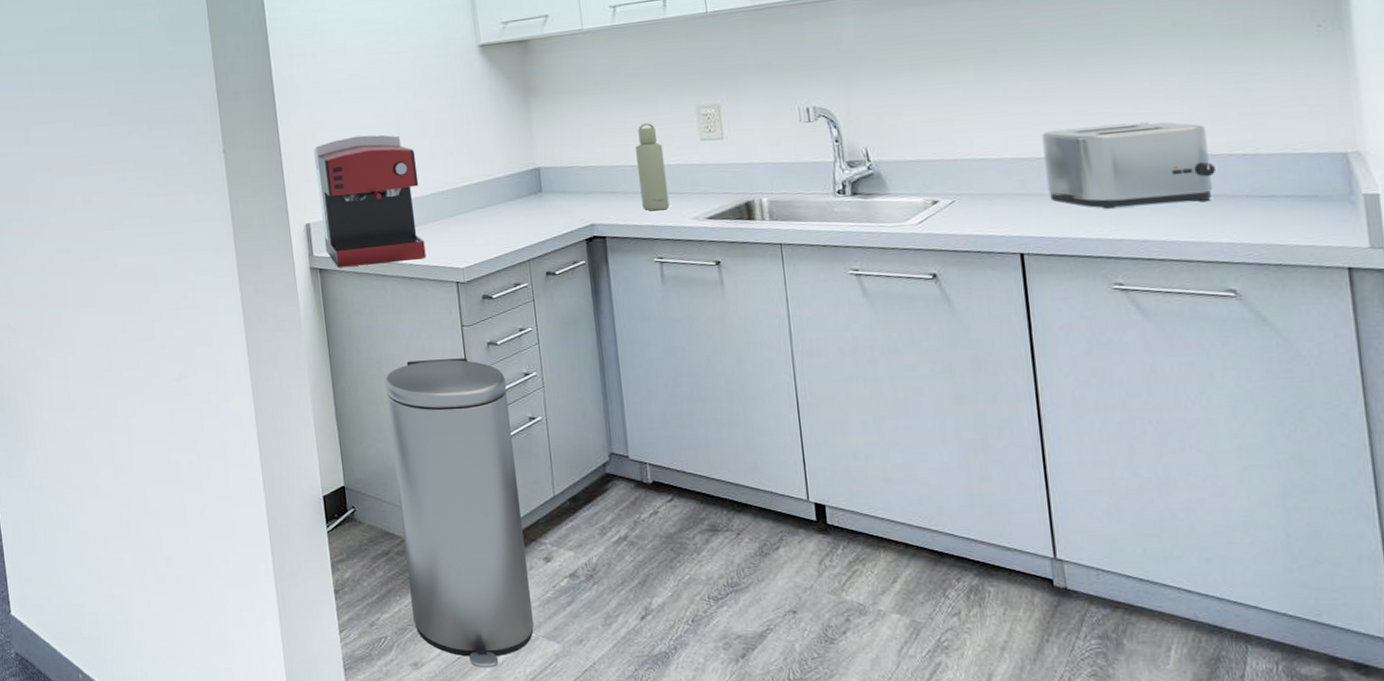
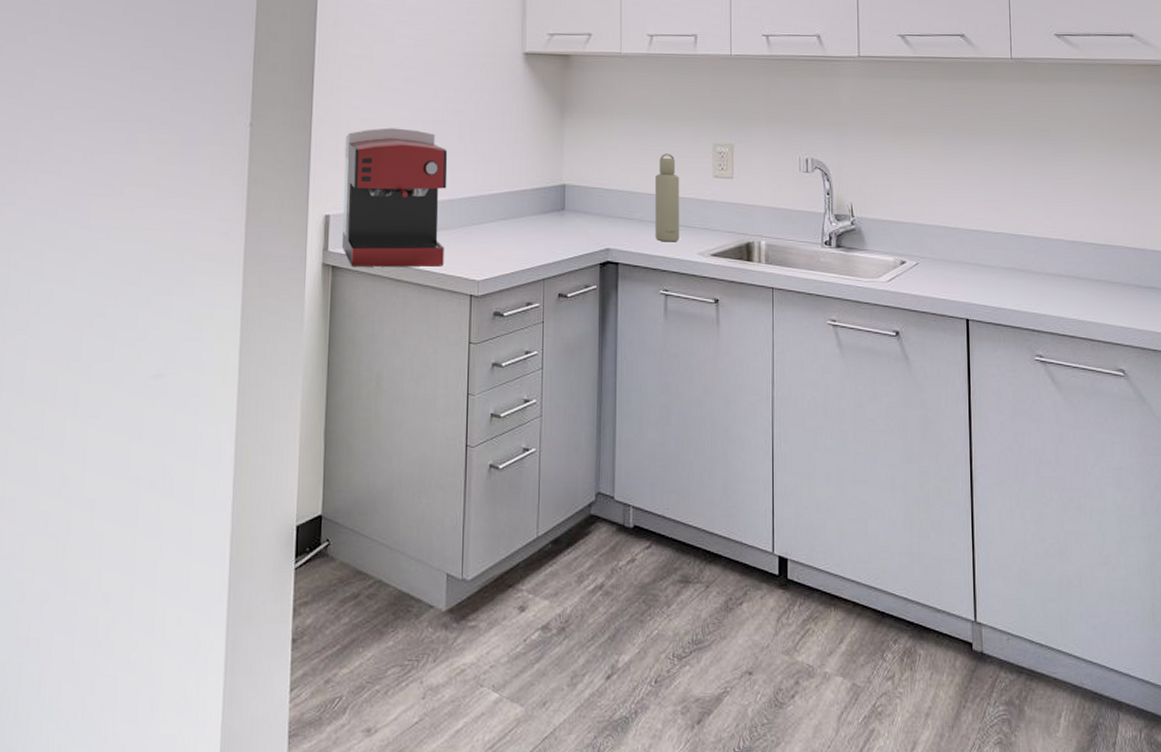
pedal bin: present [385,358,534,668] -> none [374,377,505,735]
toaster: present [1042,121,1215,210] -> none [989,208,1114,286]

